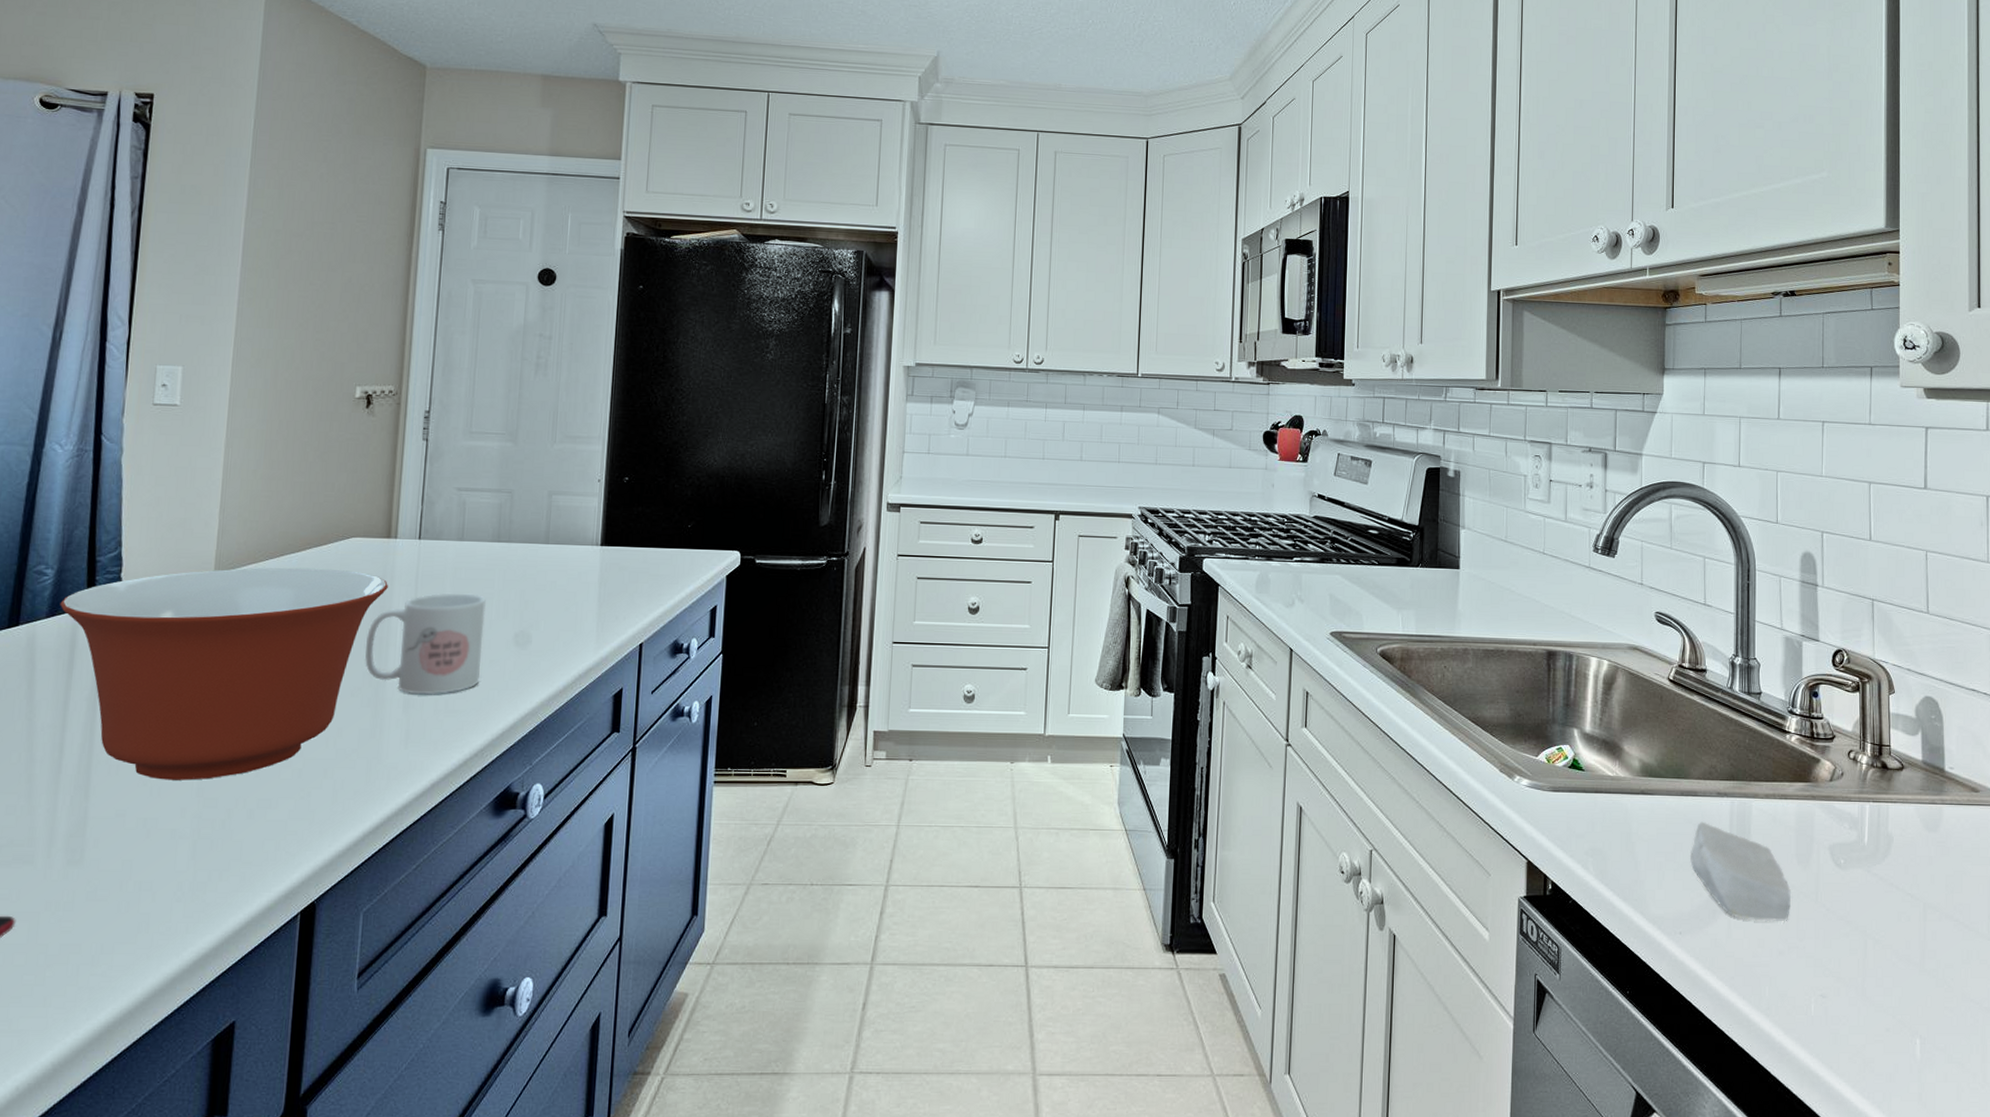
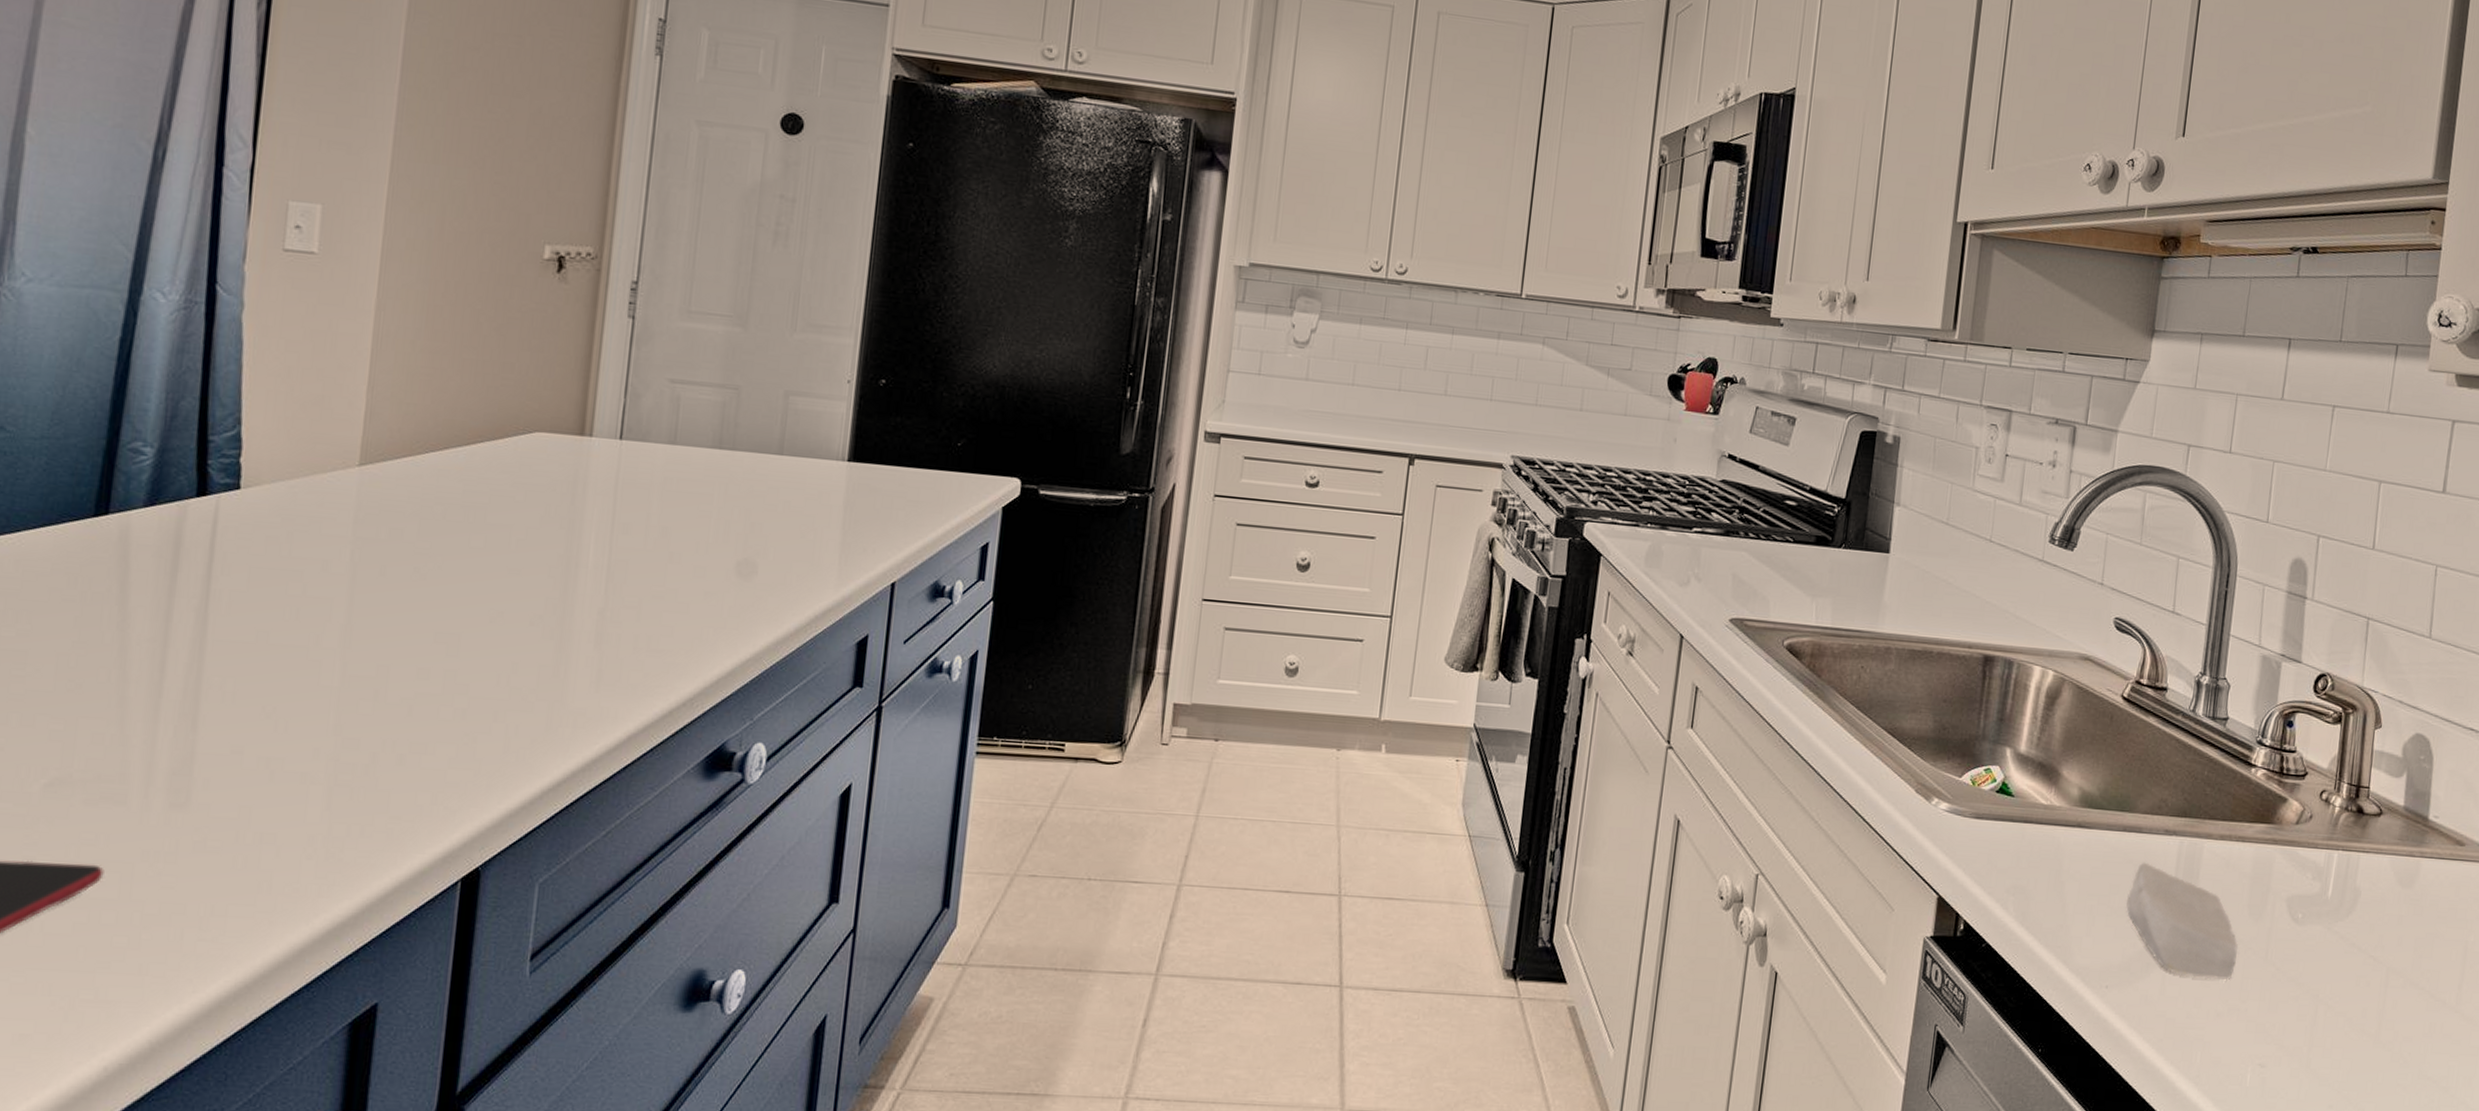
mixing bowl: present [60,567,388,780] -> none [161,461,580,715]
mug: present [365,593,486,695] -> none [548,507,702,630]

